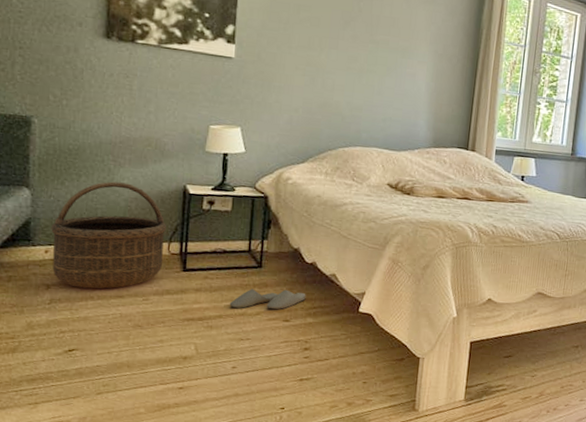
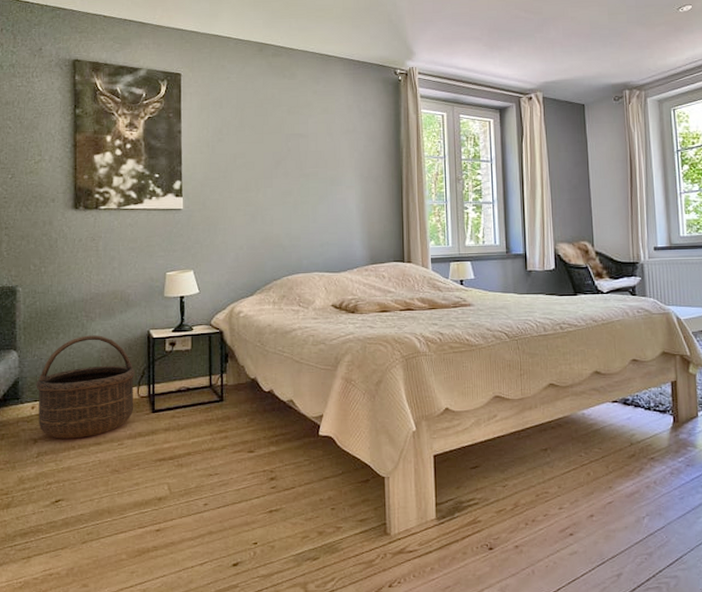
slippers: present [229,289,306,310] -> none [196,420,267,443]

